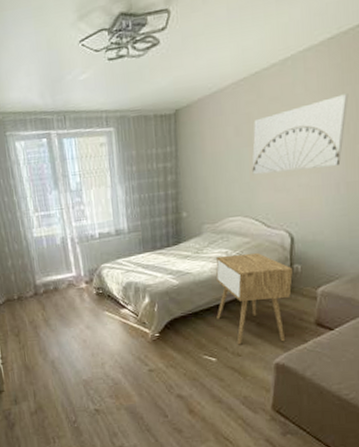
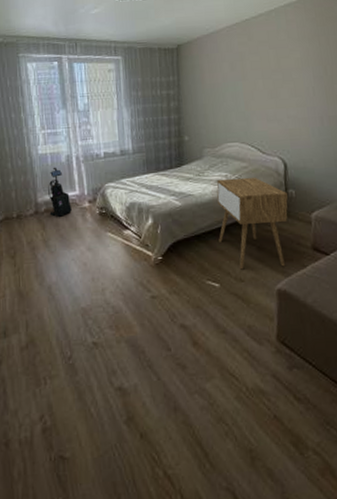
vacuum cleaner: none [45,249,70,298] -> present [48,167,72,217]
wall art: present [252,93,349,175] -> none [246,42,324,106]

